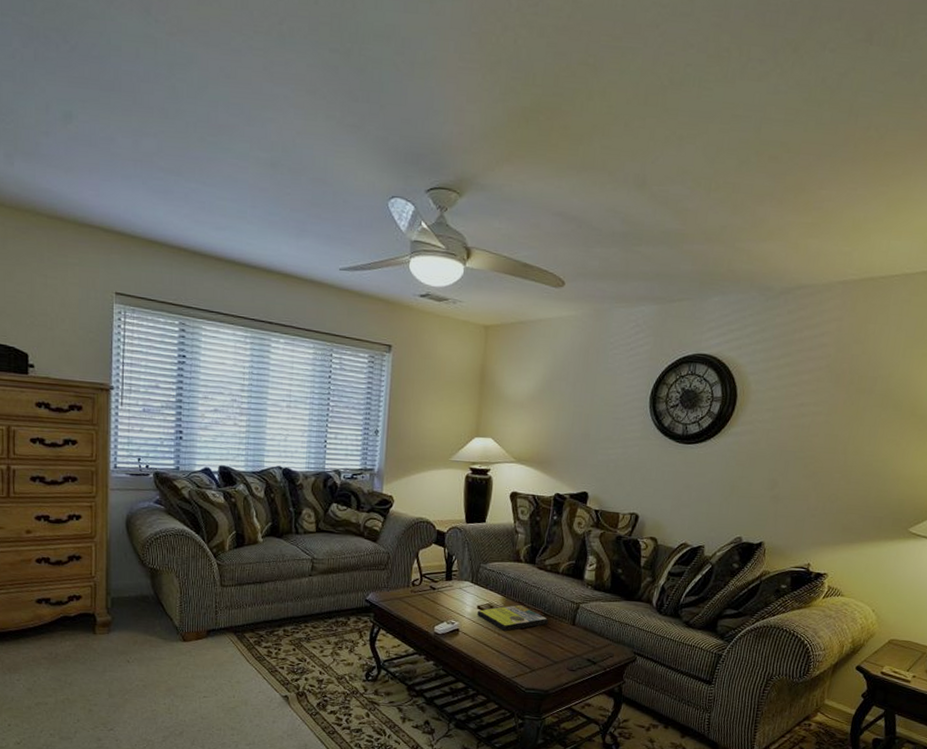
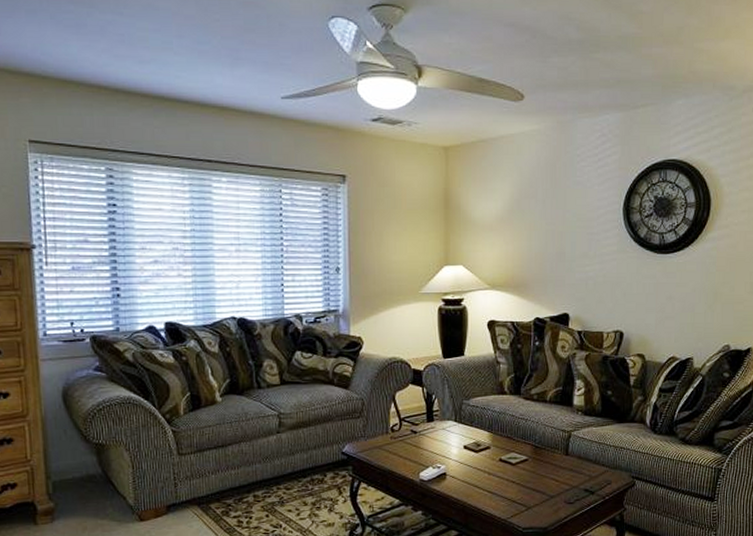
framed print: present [477,605,549,632] -> none [465,440,541,470]

